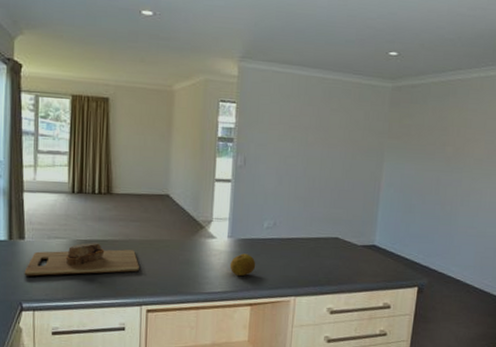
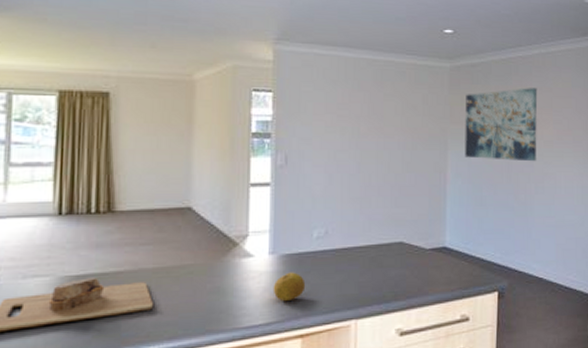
wall art: none [399,109,473,177] -> present [465,88,538,162]

